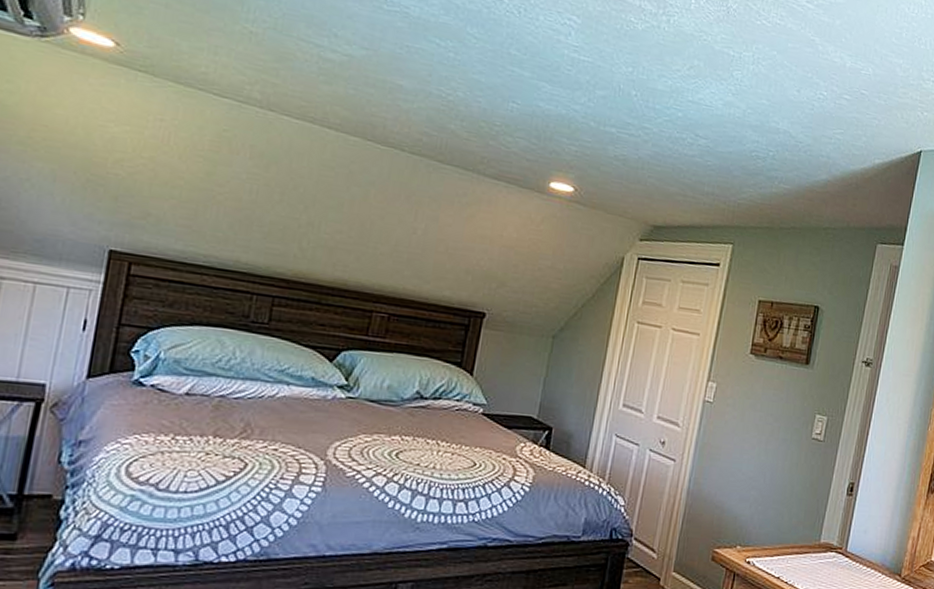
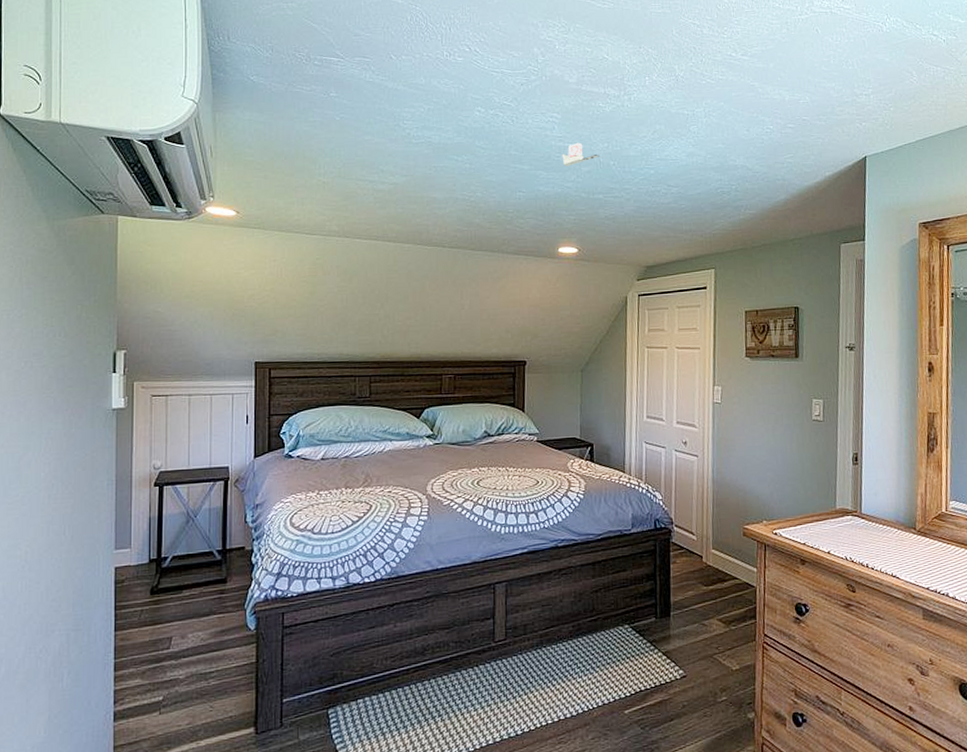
tape dispenser: none [574,58,620,86] -> present [562,142,599,166]

